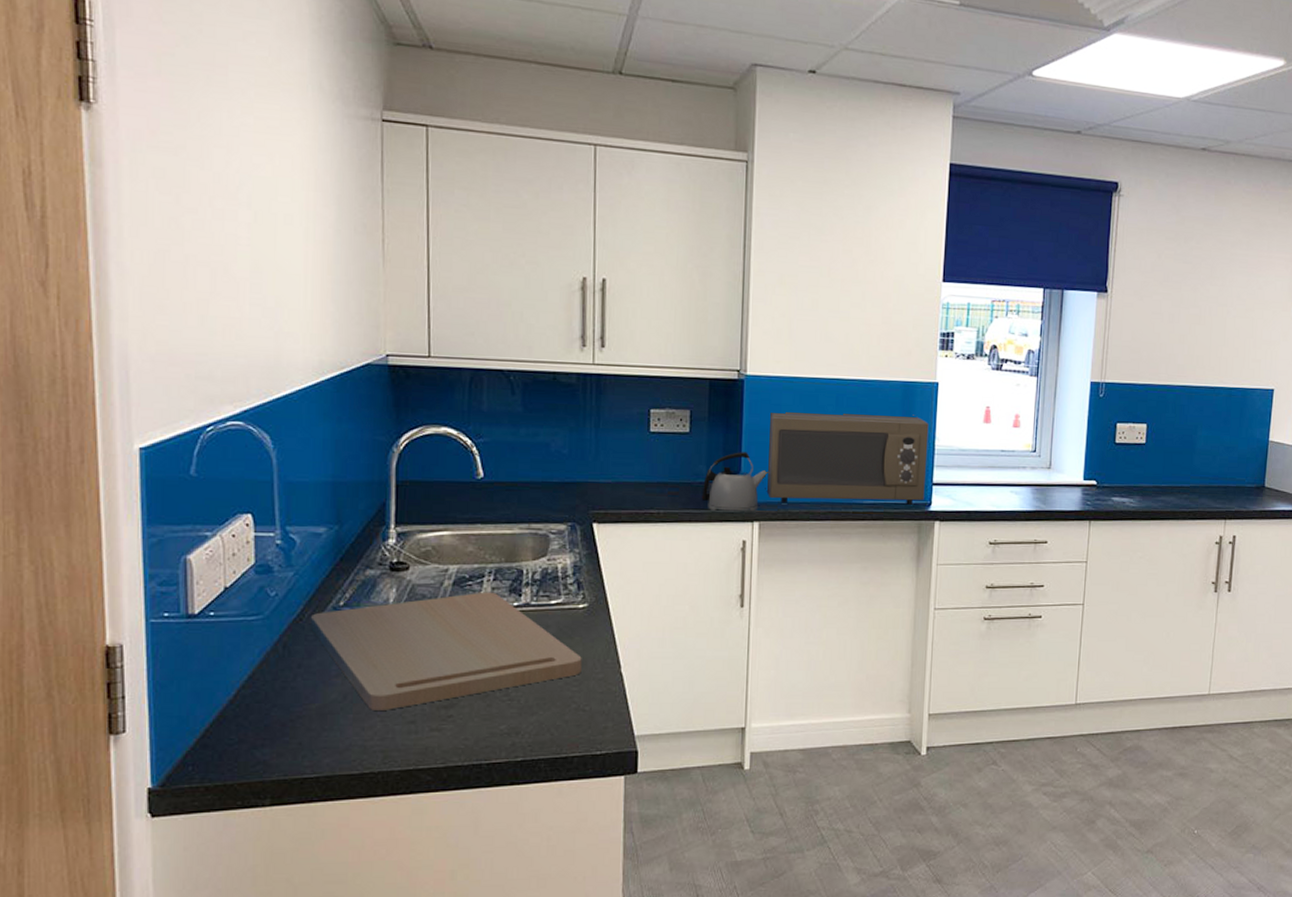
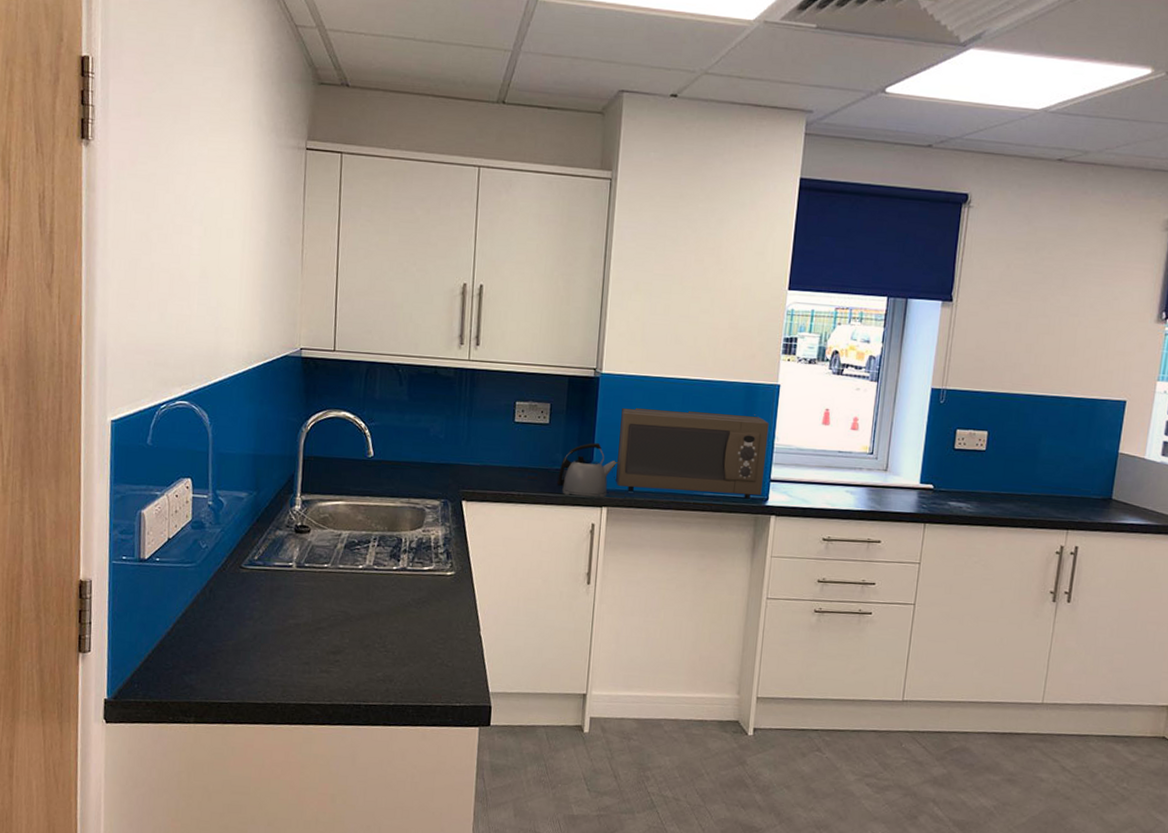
cutting board: present [310,591,582,710] -> none [231,555,448,652]

